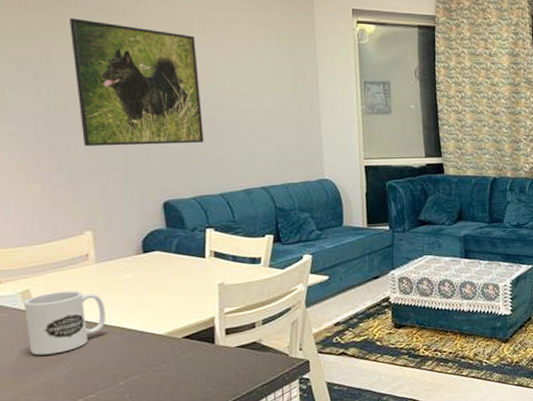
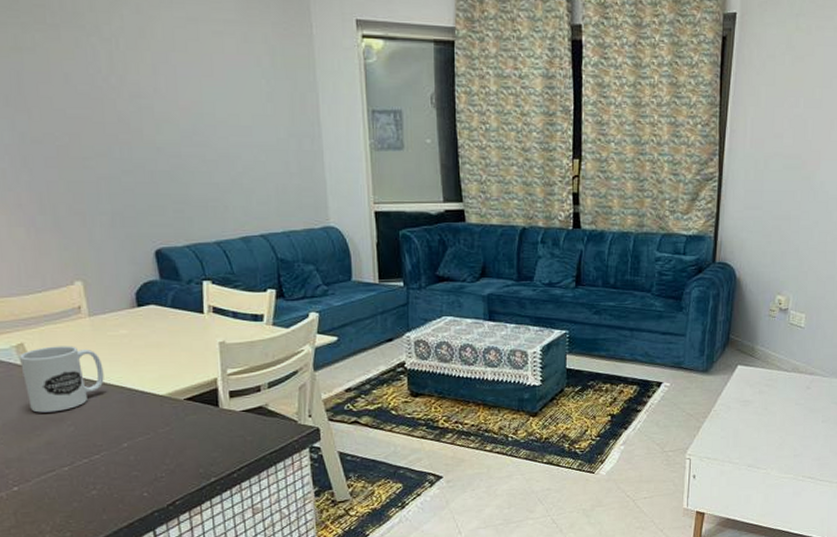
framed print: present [70,18,204,147] -> none [38,33,195,186]

